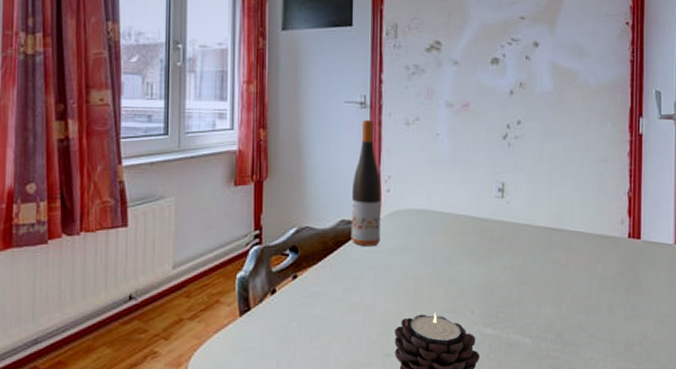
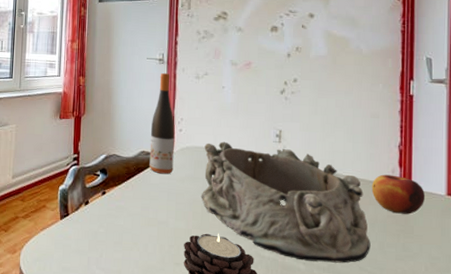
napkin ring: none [413,201,600,334] -> present [201,141,371,263]
apple: none [600,226,654,269] -> present [371,174,426,214]

